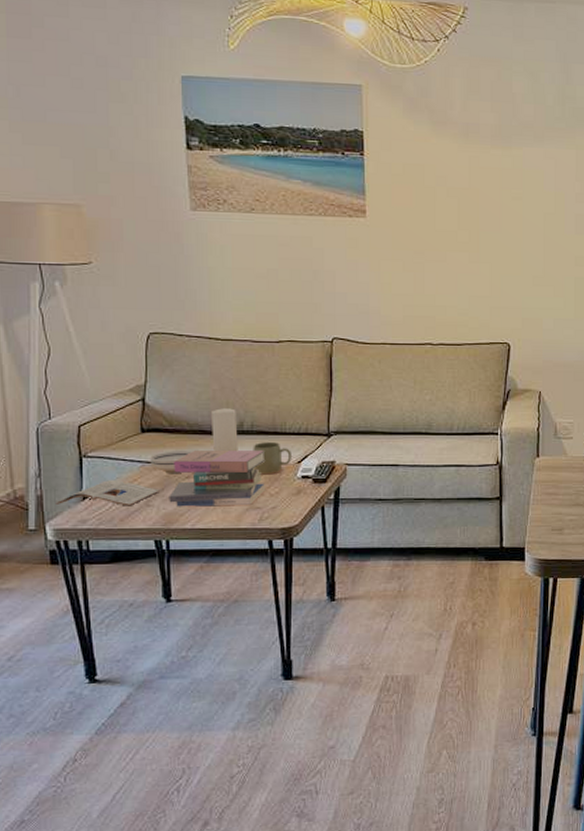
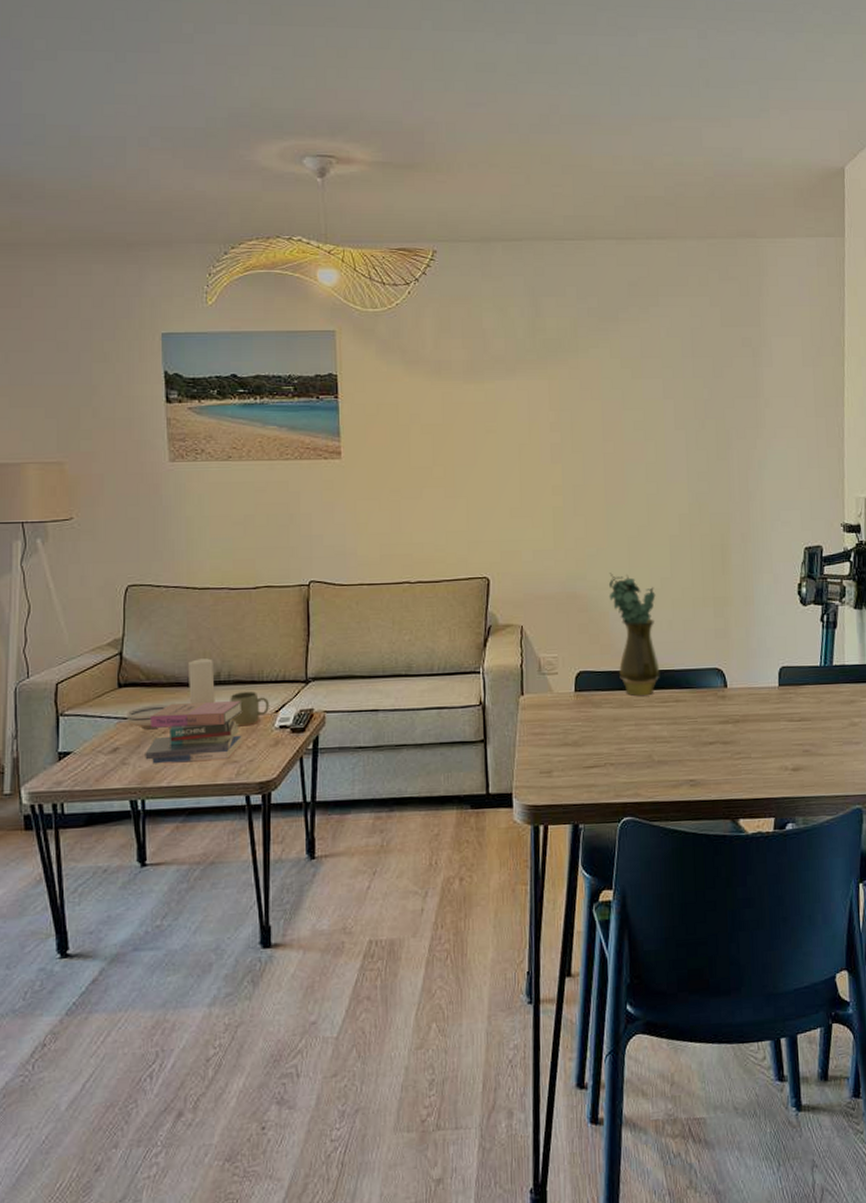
magazine: present [56,480,160,506] -> none [32,738,136,766]

